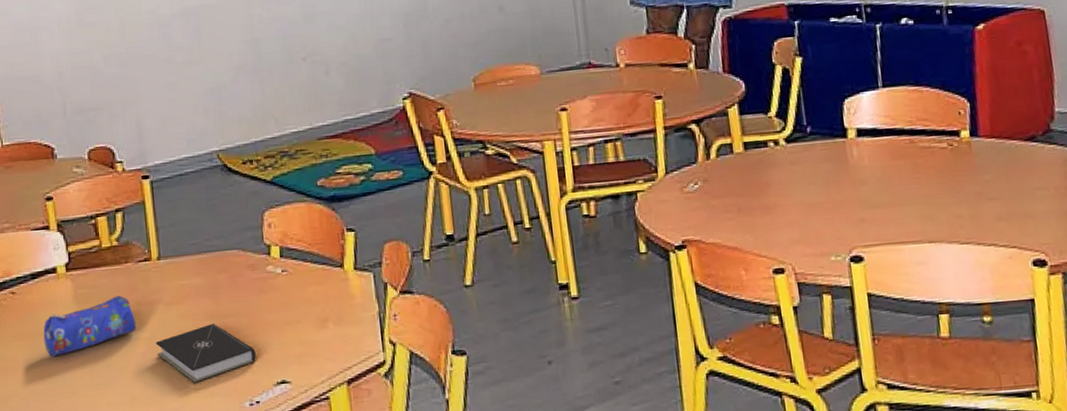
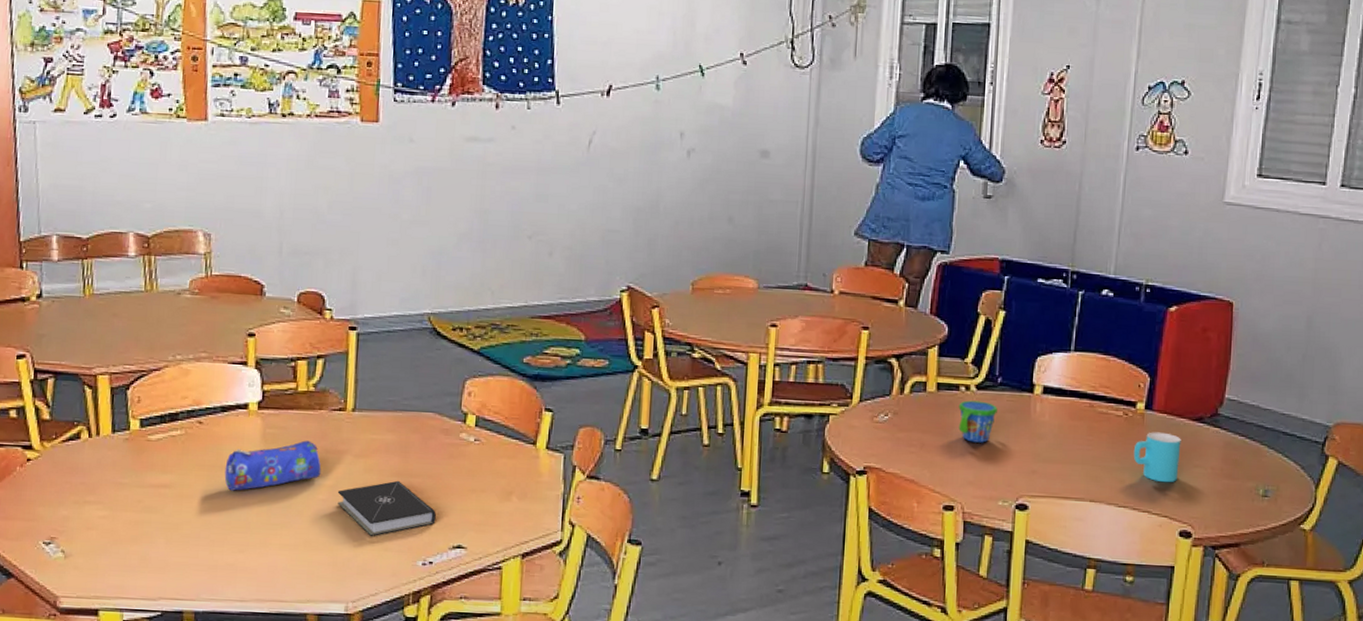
snack cup: none [770,154,812,199] -> present [958,400,997,443]
cup: none [966,158,1020,212] -> present [1133,432,1181,483]

